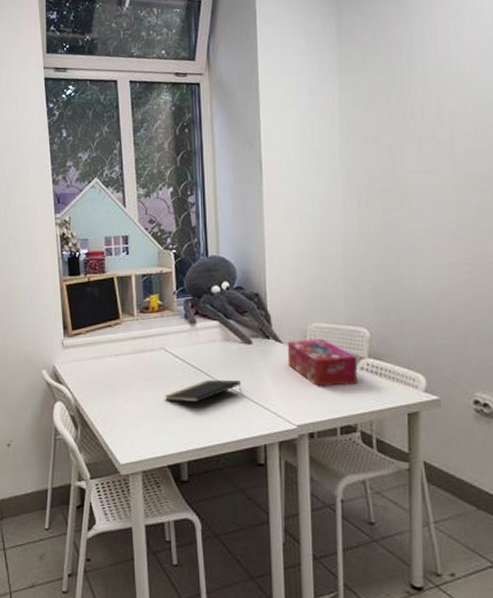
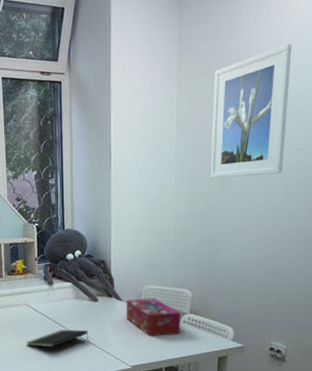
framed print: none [383,30,476,191] -> present [210,43,292,178]

